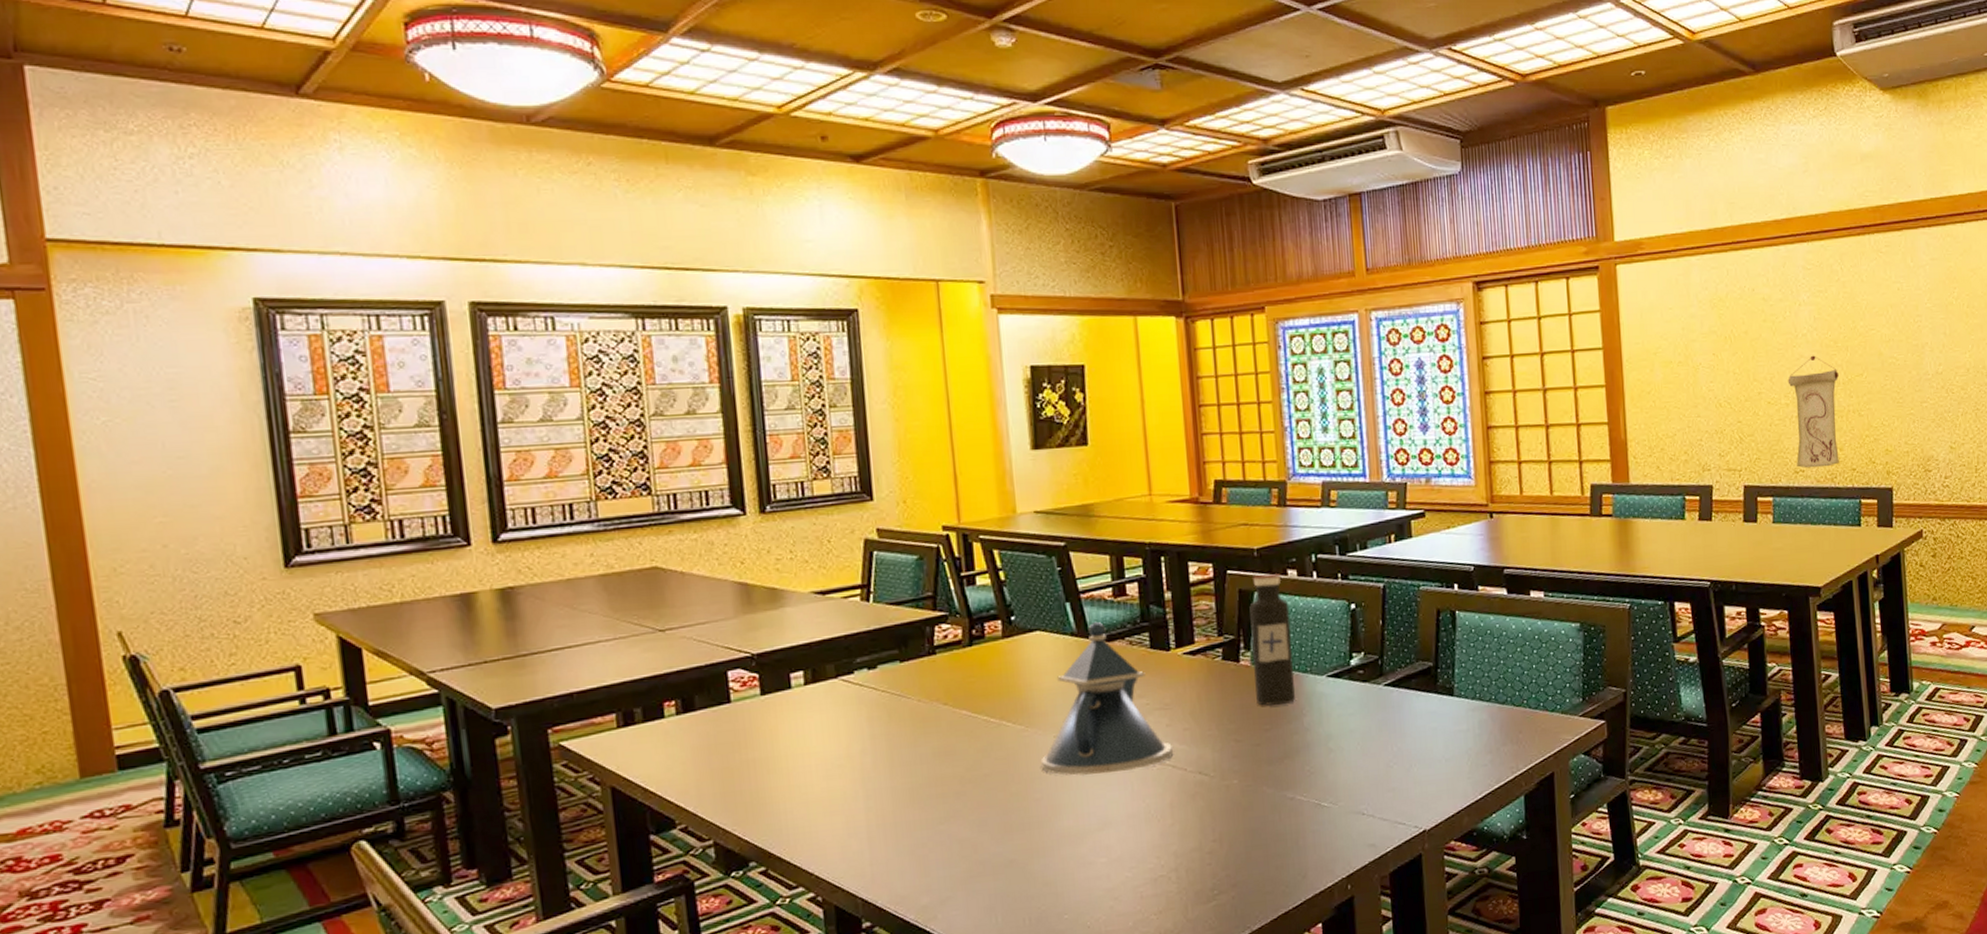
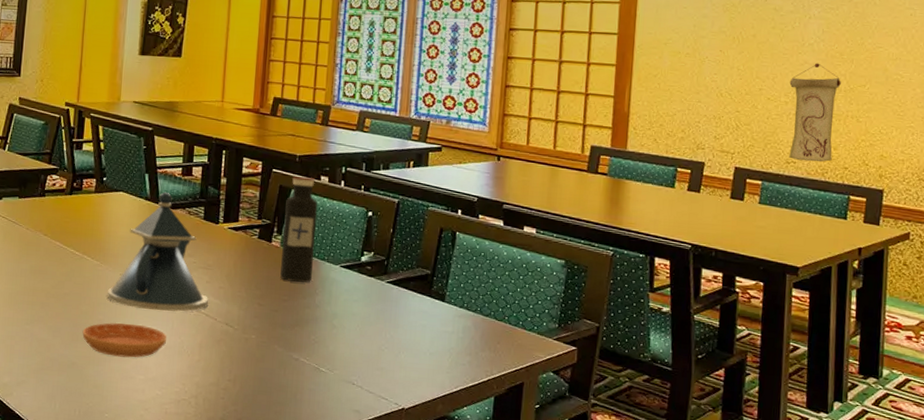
saucer: none [1016,795,1128,842] -> present [82,322,167,358]

